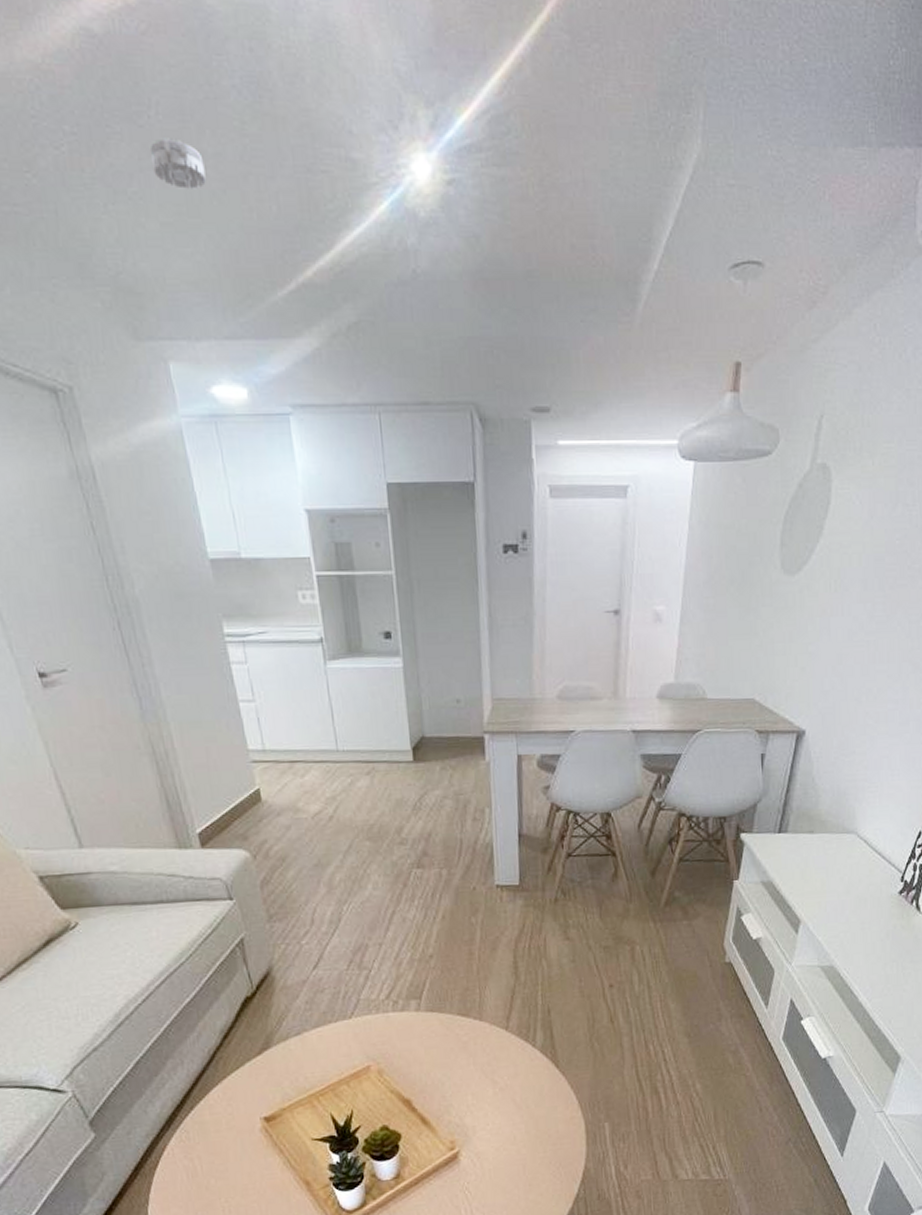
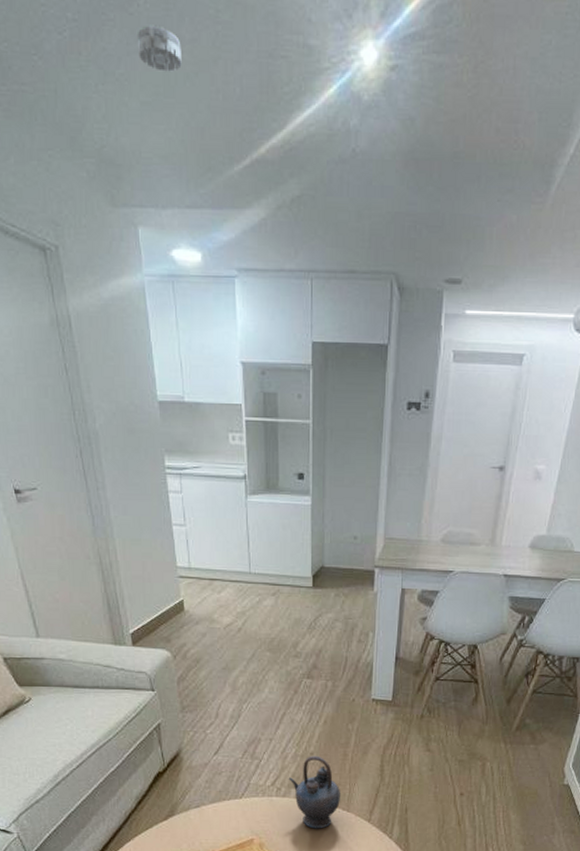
teapot: none [405,958,470,1046] -> present [288,755,340,829]

